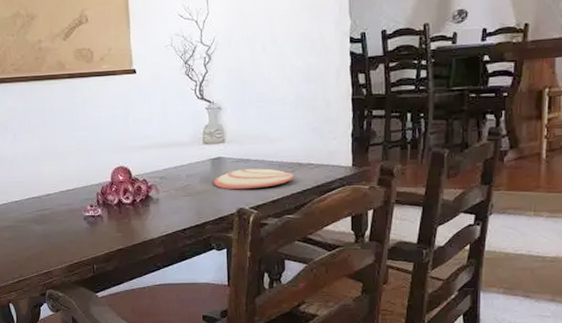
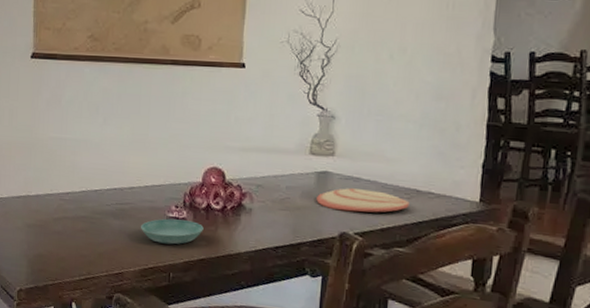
saucer: none [62,217,118,240] -> present [141,218,204,245]

